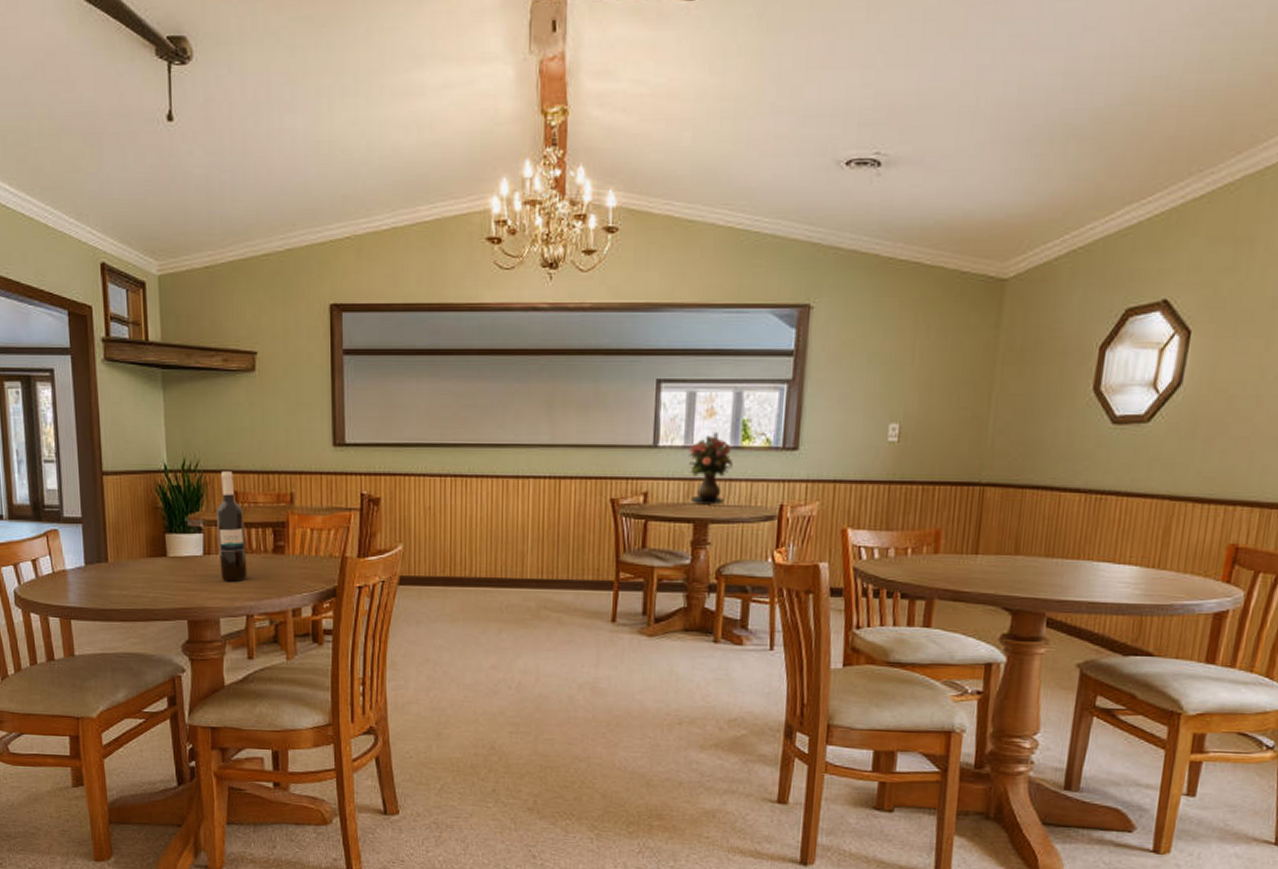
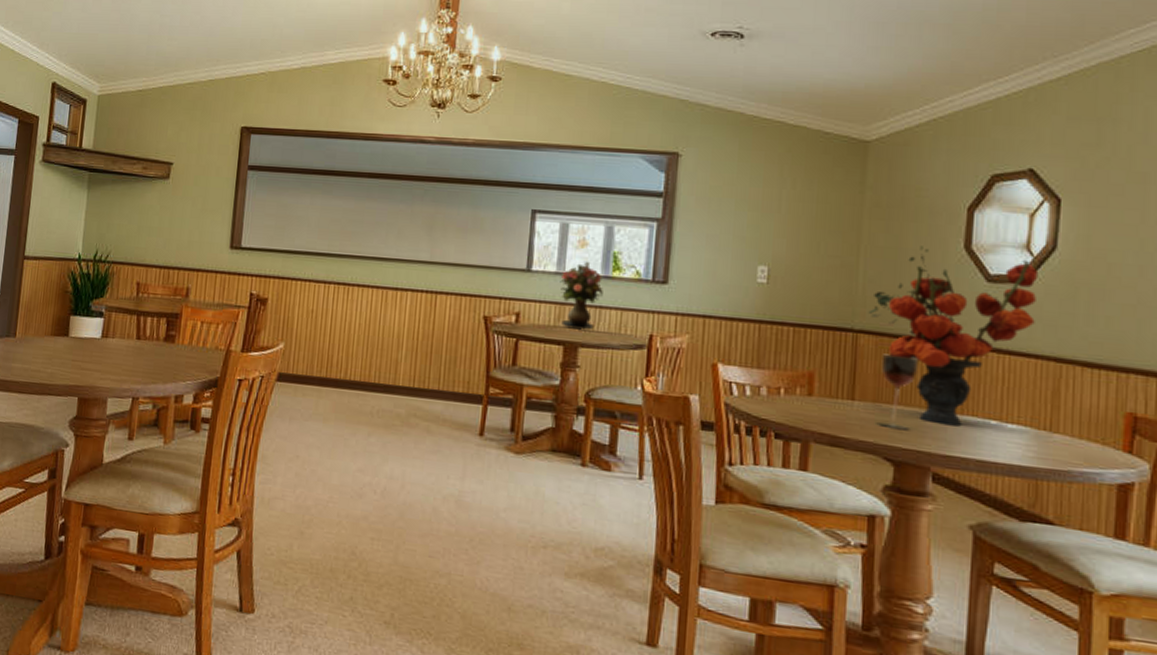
wine bottle: present [216,471,248,582] -> none [114,264,143,365]
bouquet: none [995,390,1163,571] -> present [868,245,1039,427]
wineglass: none [997,505,1042,578] -> present [876,353,919,430]

